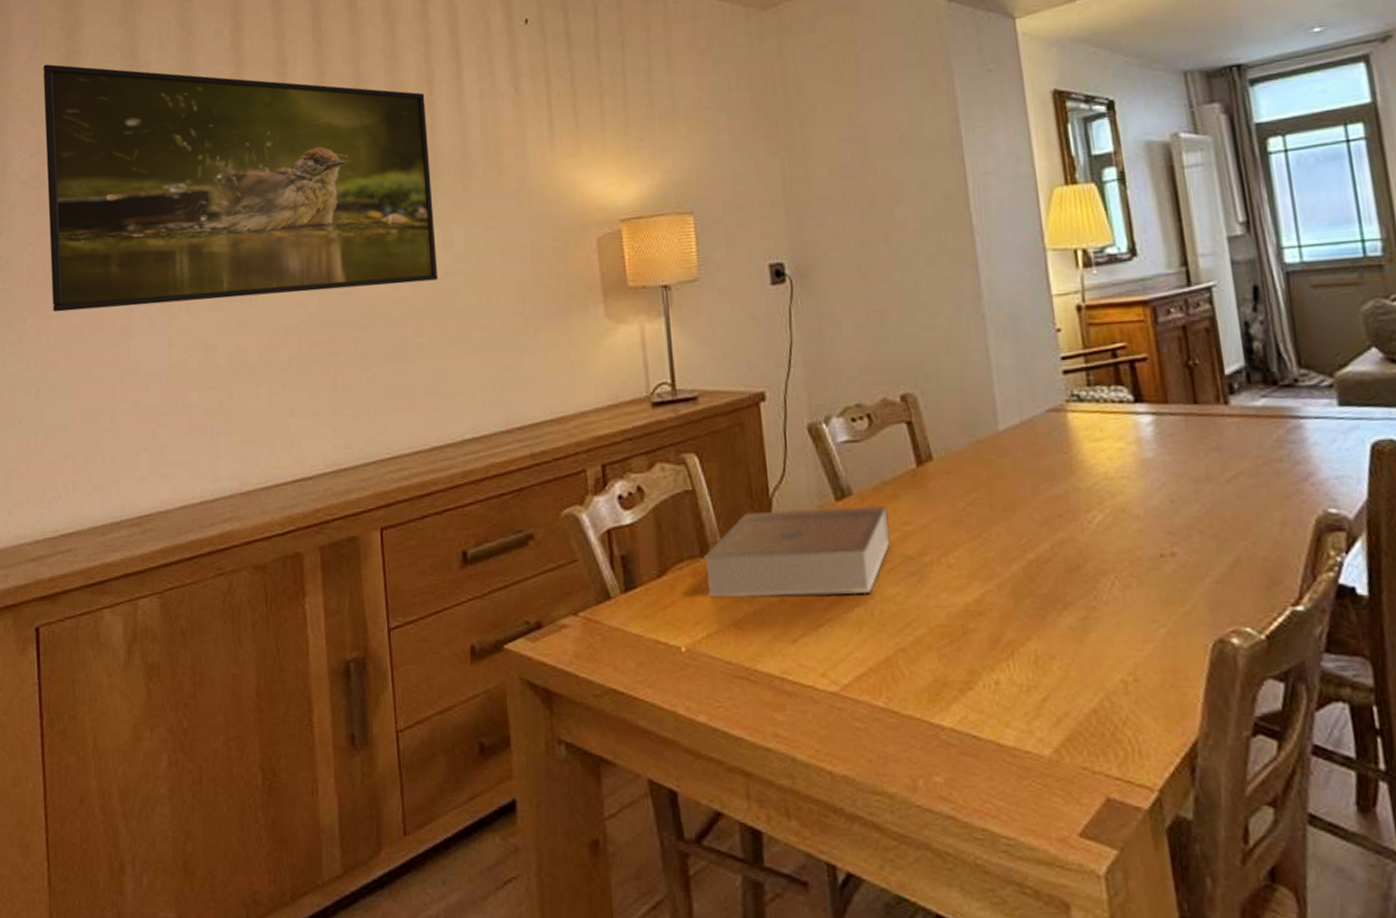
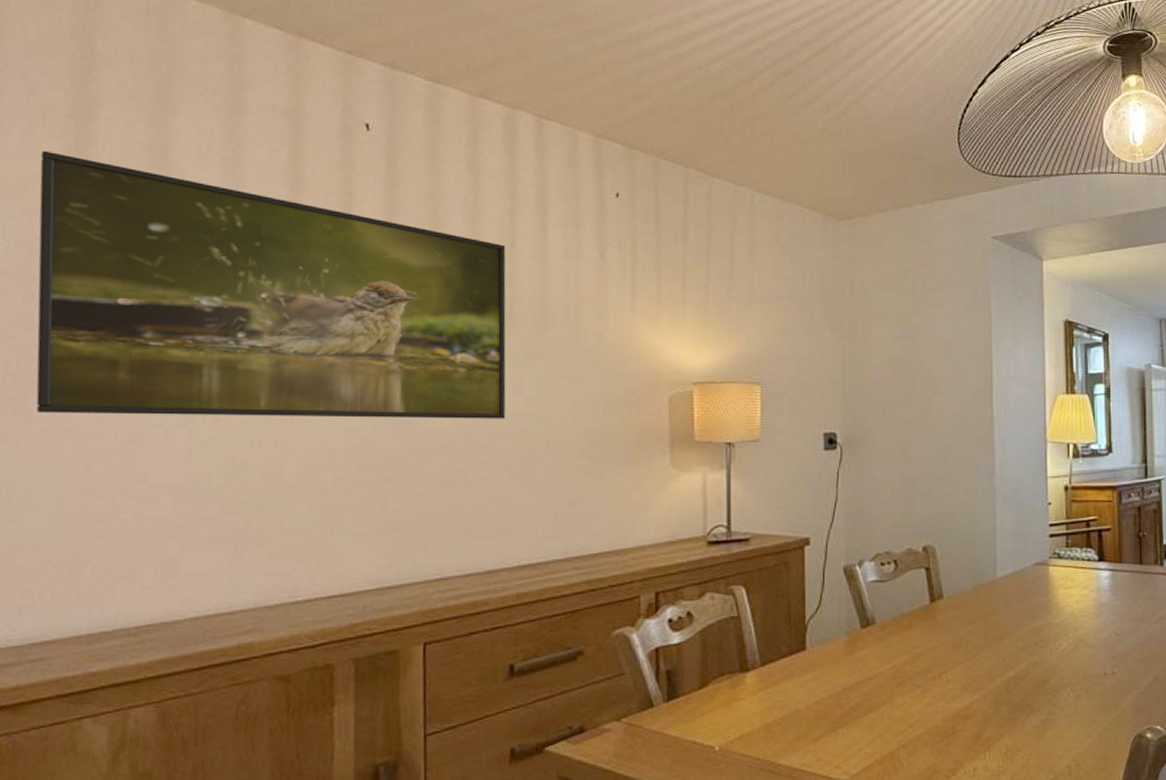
book: present [703,505,891,598] -> none [742,632,904,705]

